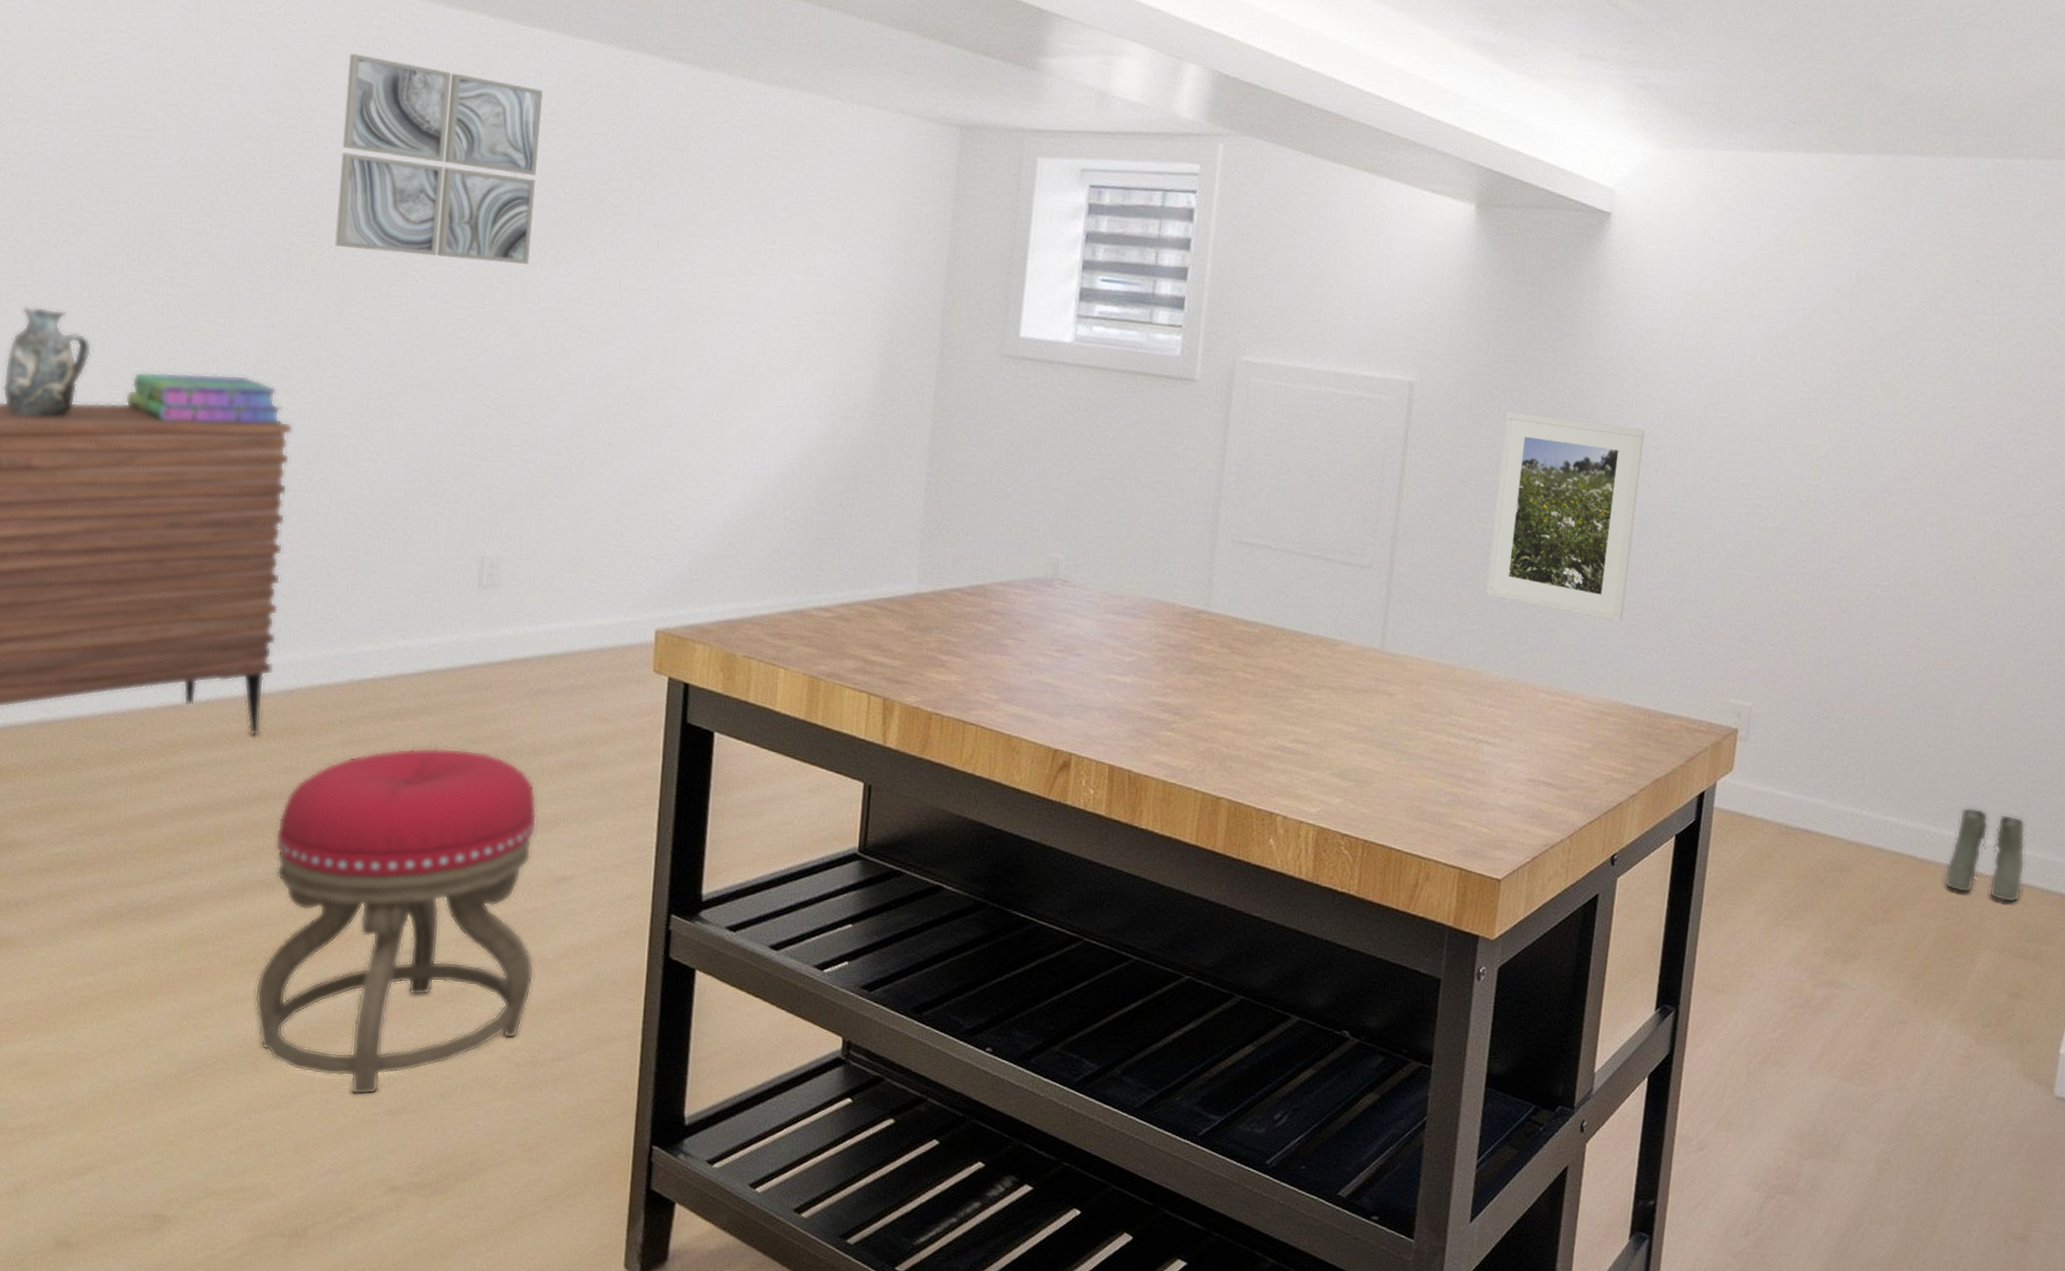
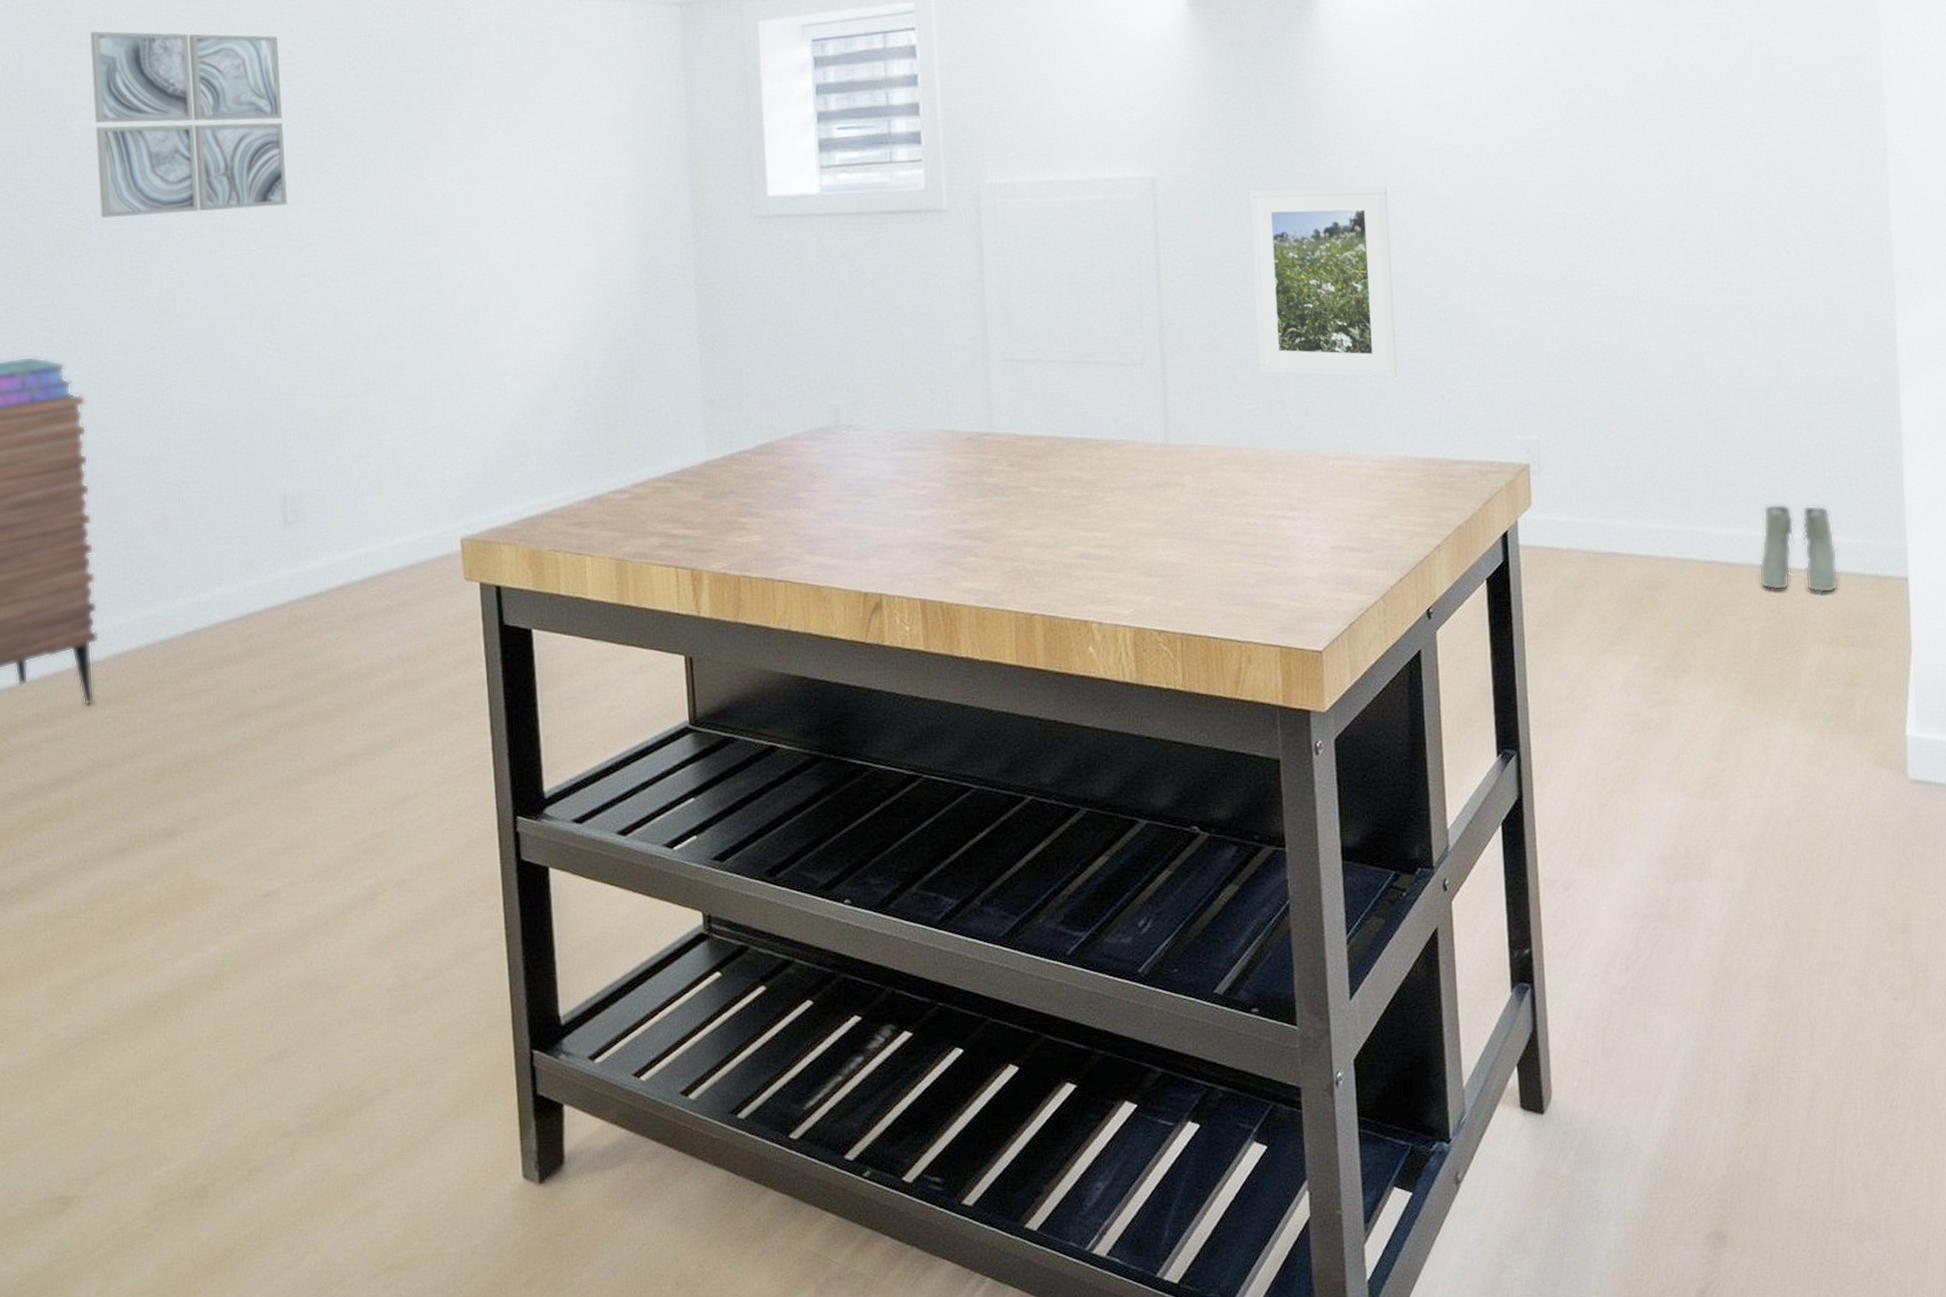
stool: present [254,747,537,1095] -> none [123,685,393,1046]

